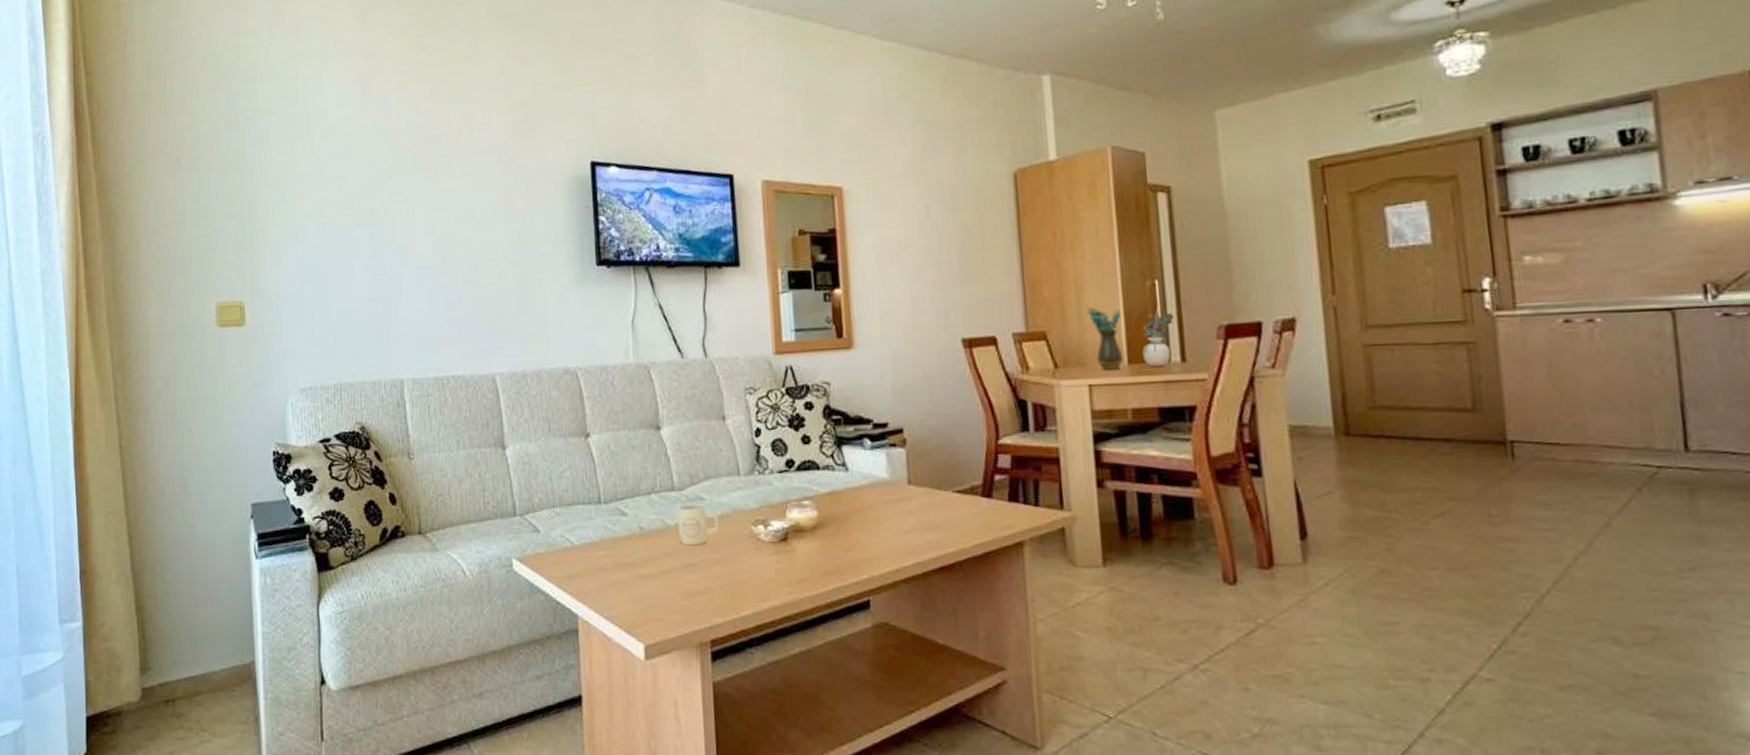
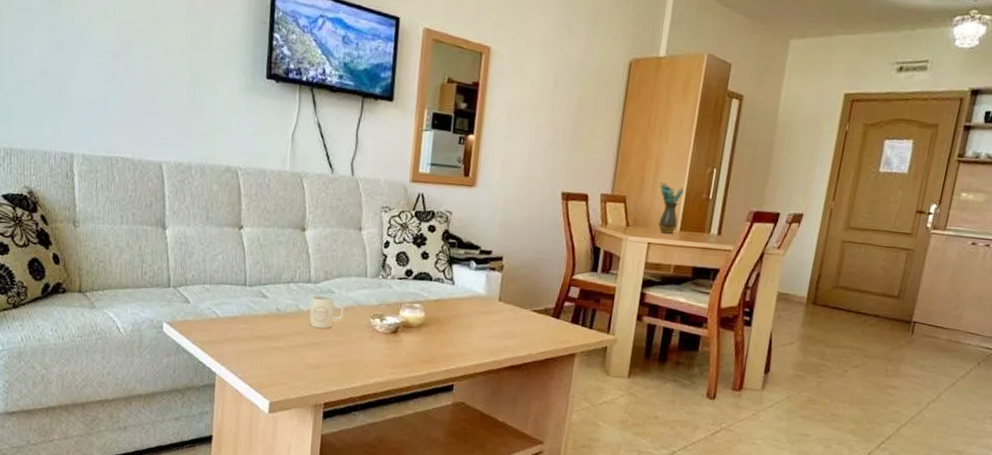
bouquet: present [1142,307,1174,368] -> none [691,190,721,237]

